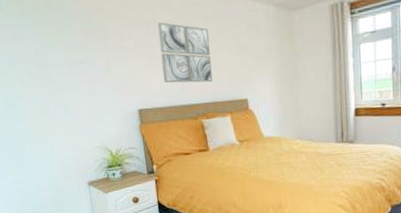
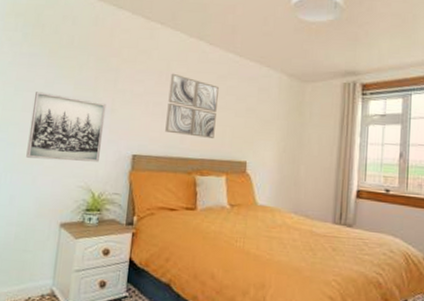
wall art: none [28,62,108,129] -> present [26,92,107,162]

